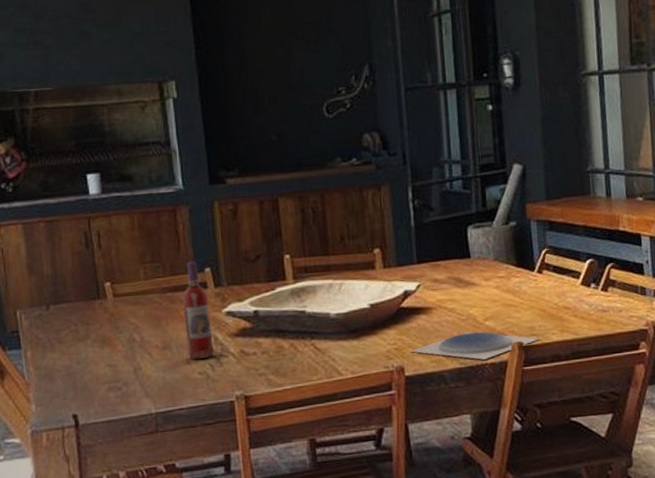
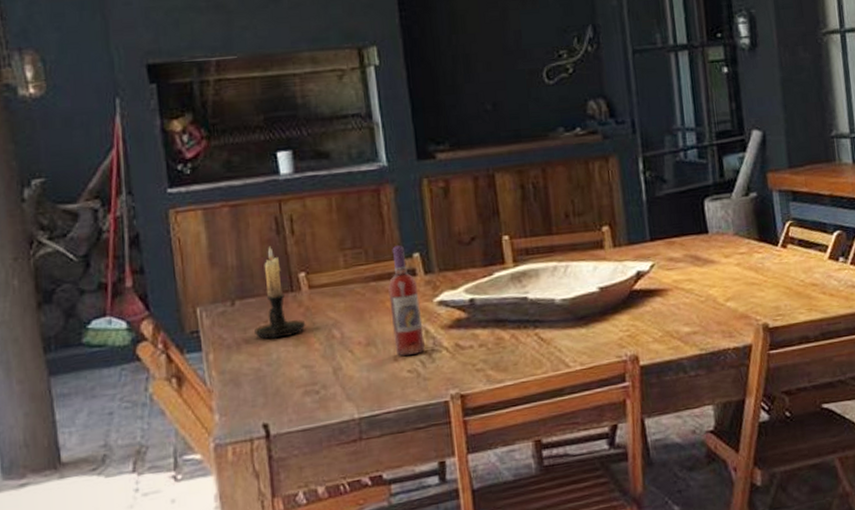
candle holder: none [66,258,111,341] -> present [254,246,306,340]
plate: present [410,332,540,360] -> none [645,313,786,345]

